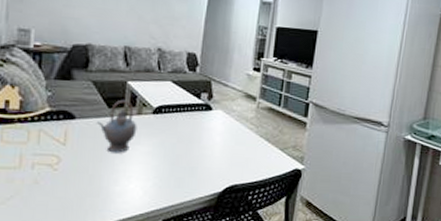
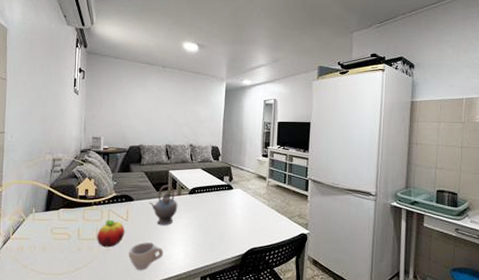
fruit: none [20,142,62,180] -> present [97,219,125,248]
cup: none [65,174,114,211] -> present [129,242,164,271]

